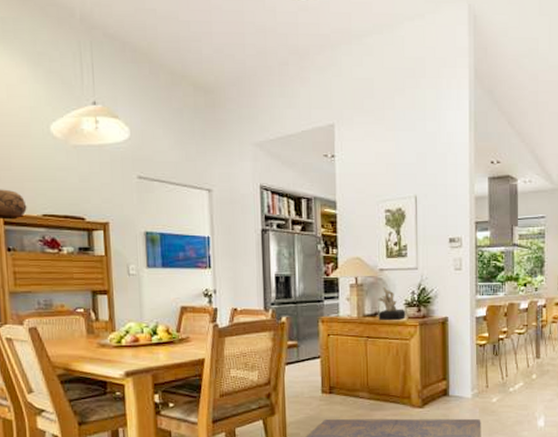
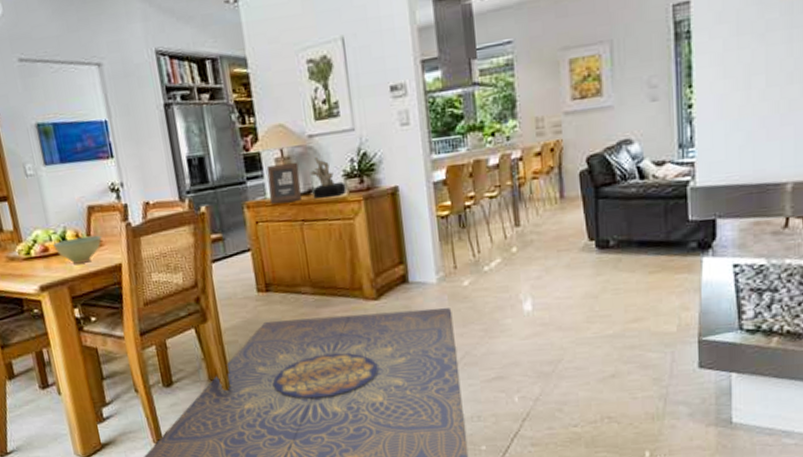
bowl: none [144,332,190,355] -> present [53,235,102,264]
picture frame: none [341,290,369,322] -> present [266,163,302,205]

